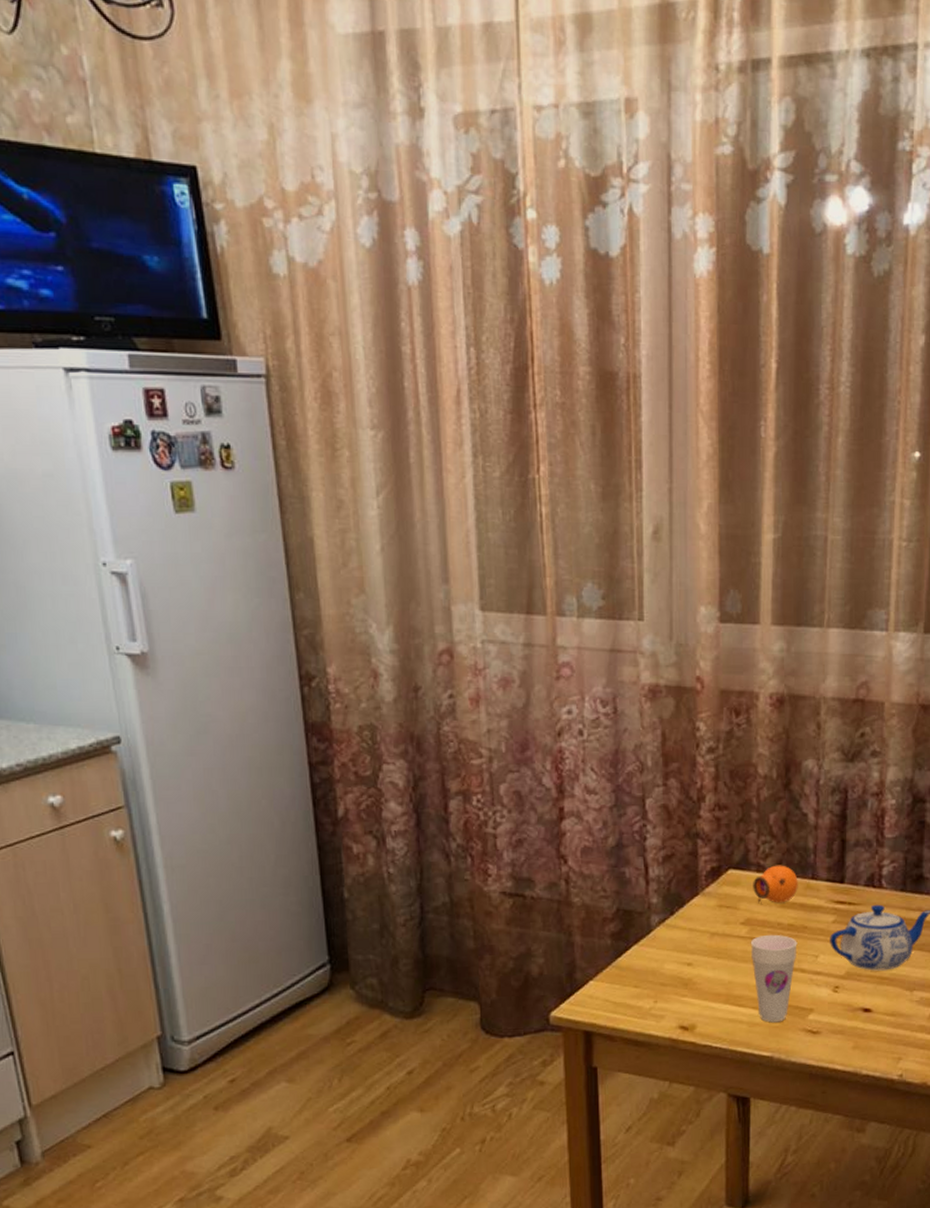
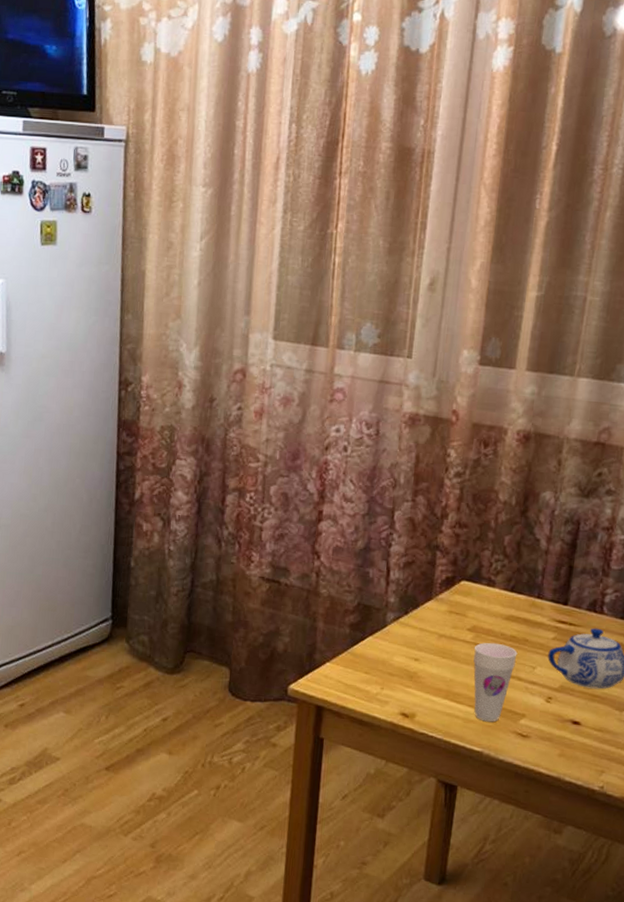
orange: present [753,865,798,905] -> none [482,581,525,616]

